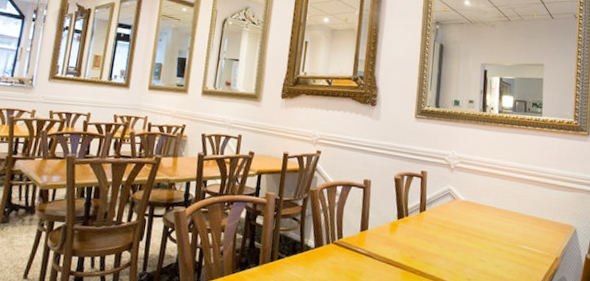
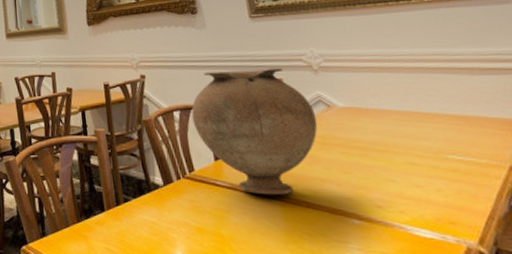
vase: none [350,156,444,264] -> present [191,67,318,195]

